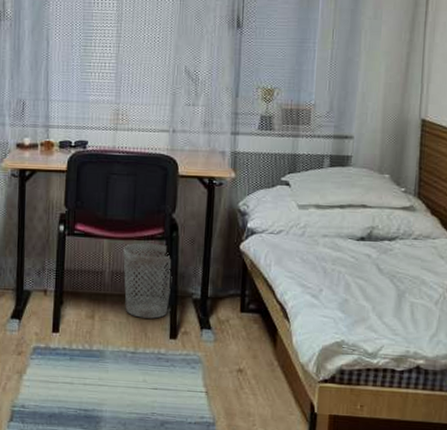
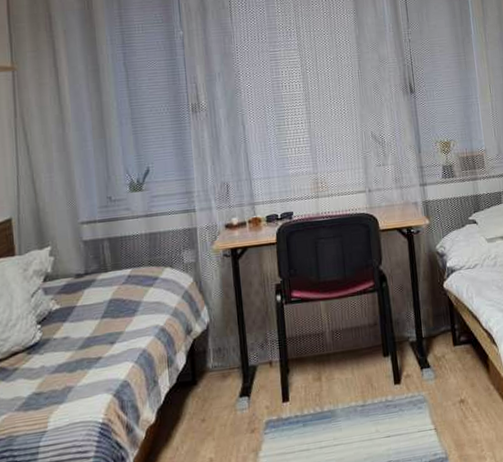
wastebasket: present [123,243,172,319] -> none [340,296,389,371]

